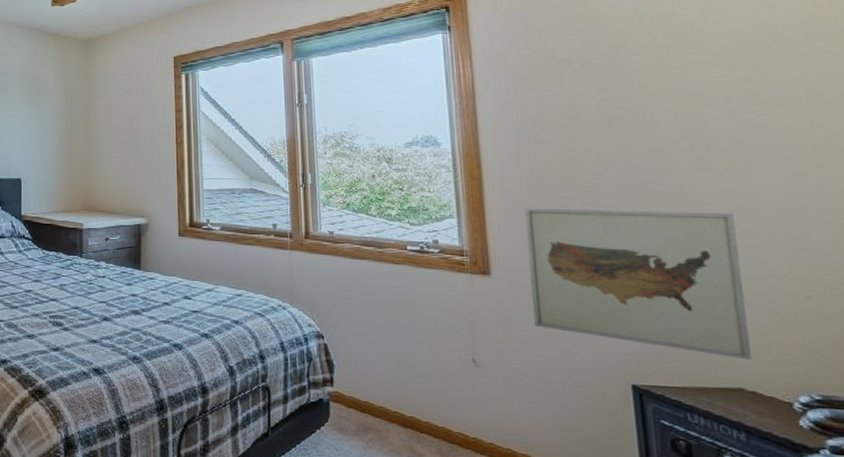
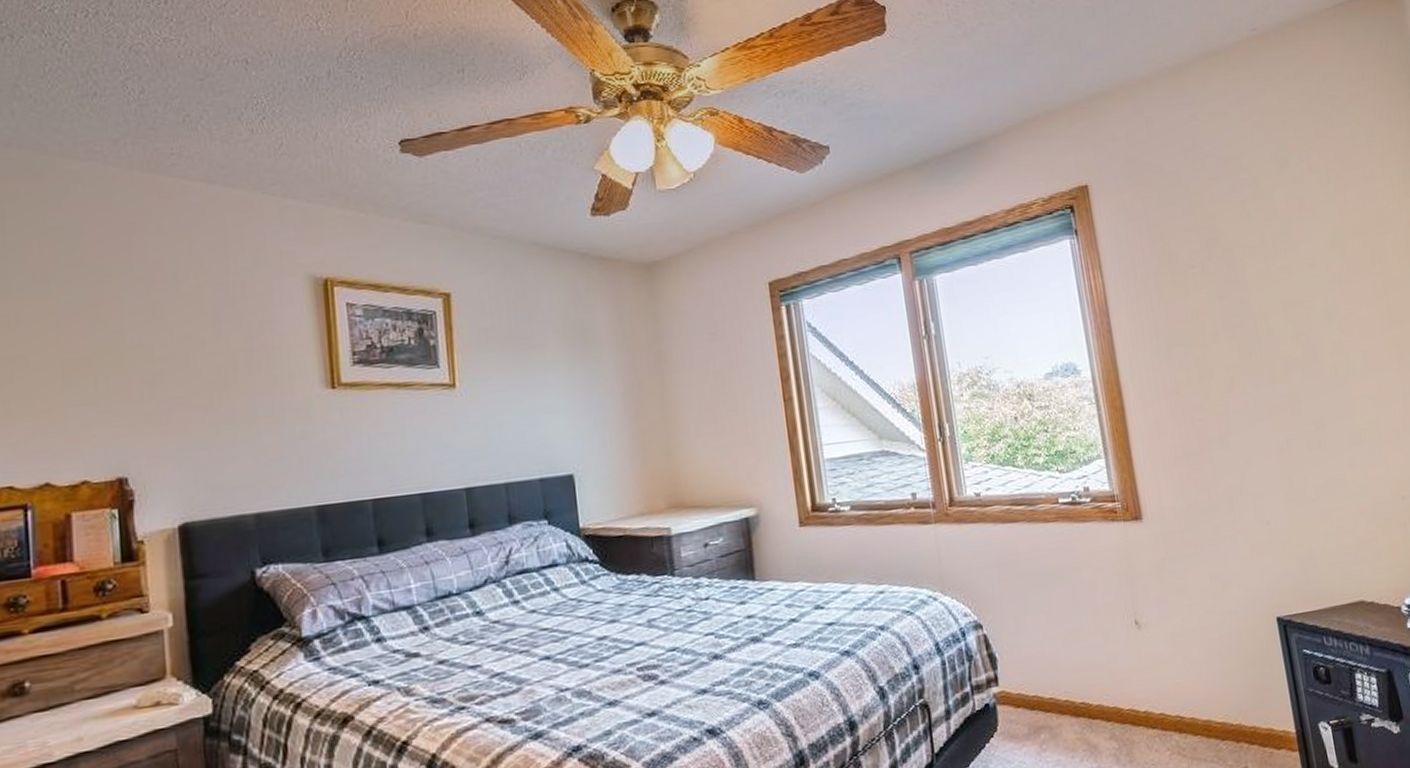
wall art: present [524,208,751,360] -> none [1167,419,1367,572]

